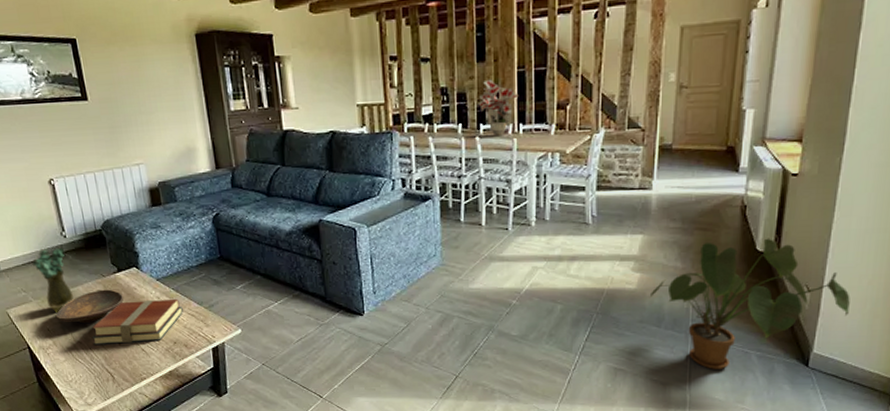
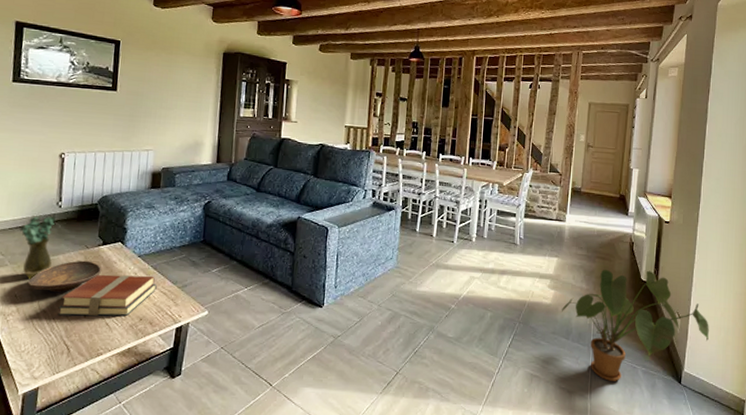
bouquet: present [478,79,519,136] -> none [440,120,471,166]

